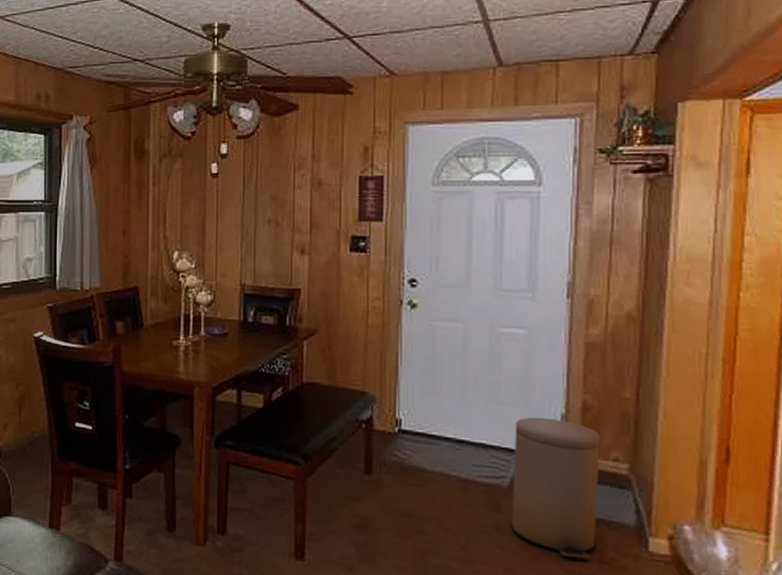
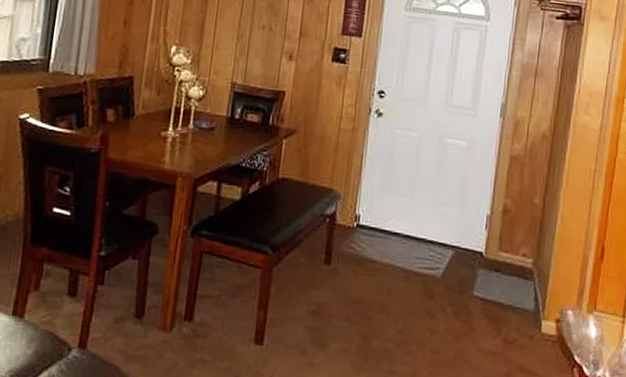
pedal bin: present [511,417,600,559] -> none [440,217,514,340]

